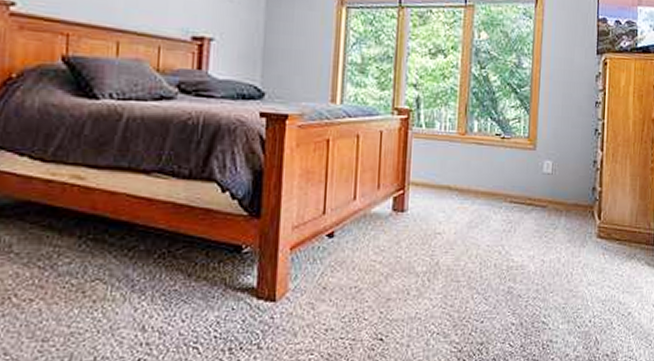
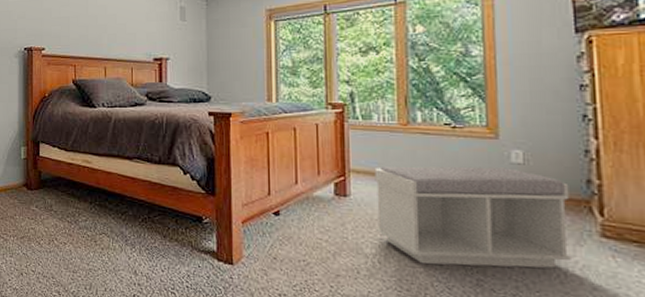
bench: none [429,176,581,278] -> present [374,166,573,269]

